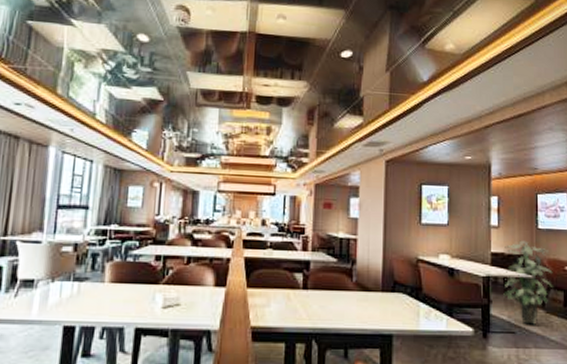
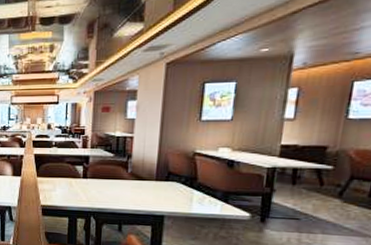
indoor plant: present [503,240,553,325] -> none [290,132,360,213]

